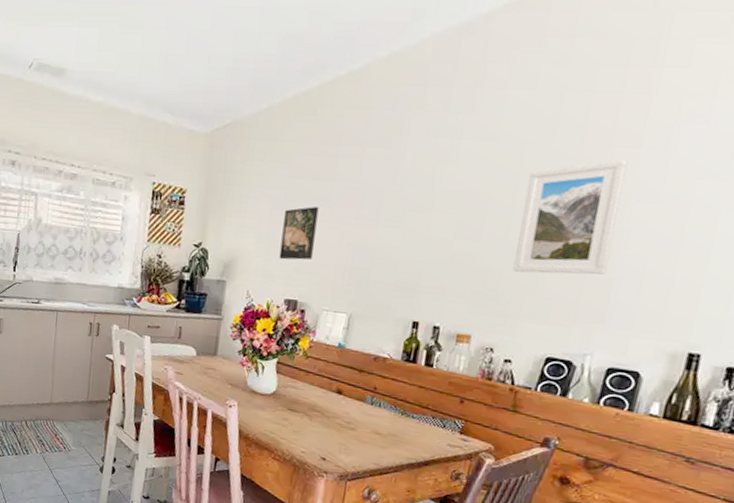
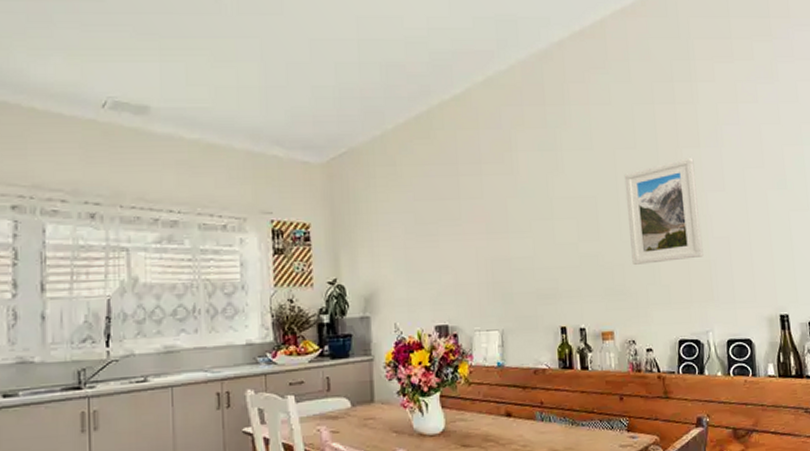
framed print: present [279,207,319,260] -> none [418,227,454,285]

